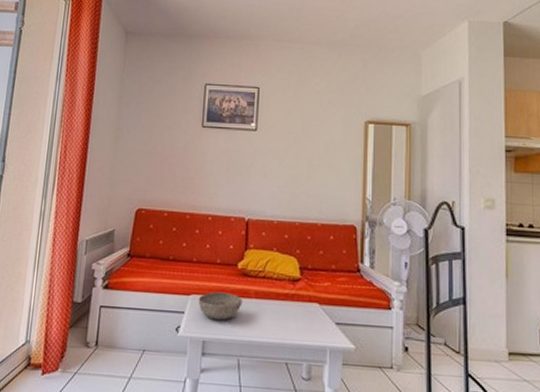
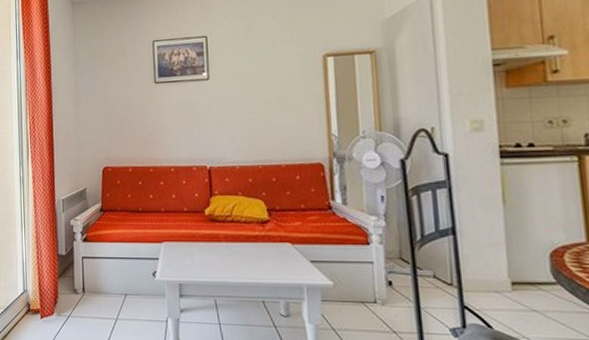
bowl: present [198,291,243,321] -> none [170,238,213,264]

